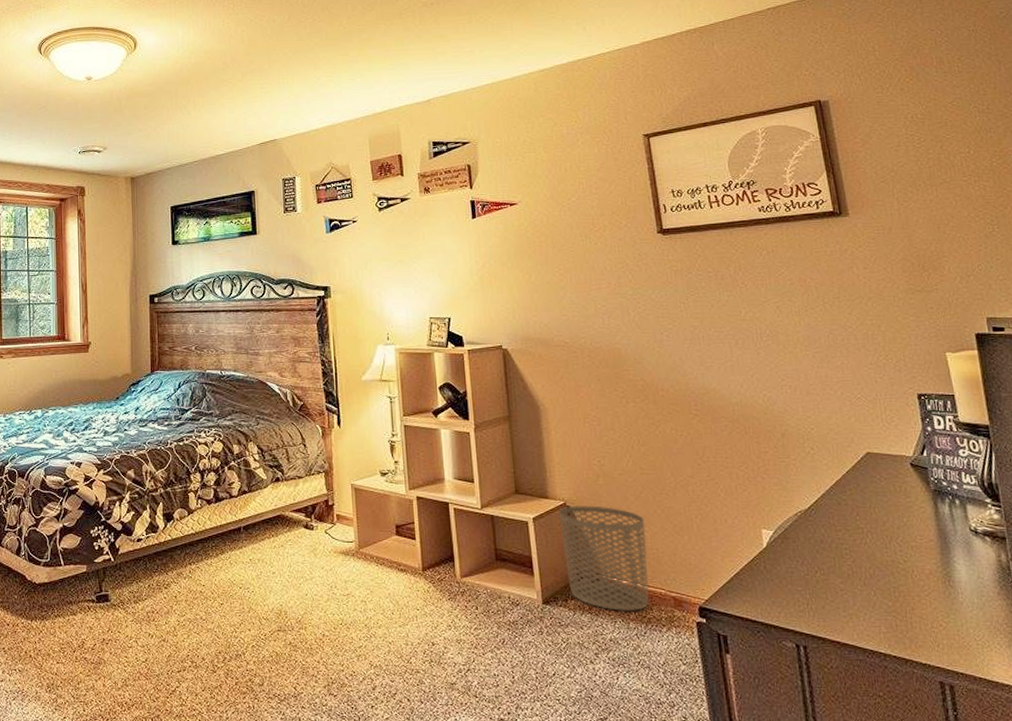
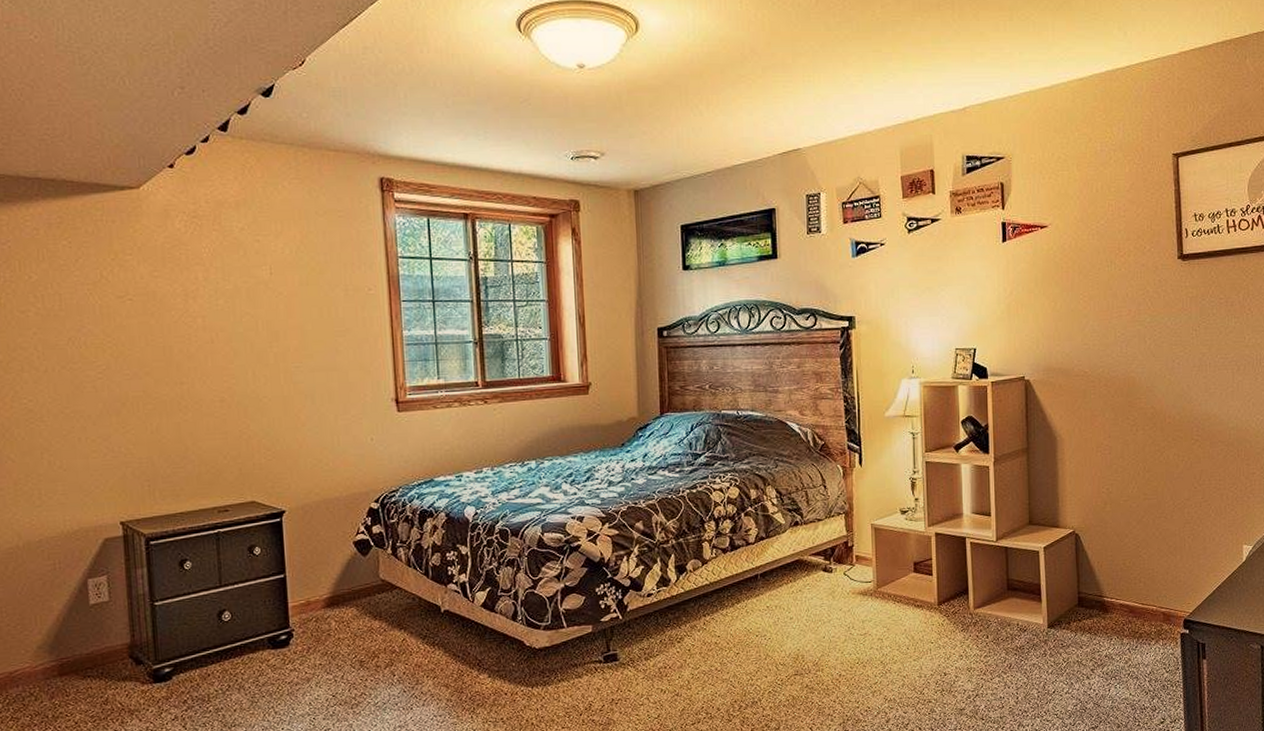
waste bin: present [558,505,649,612] -> none [1067,532,1144,630]

